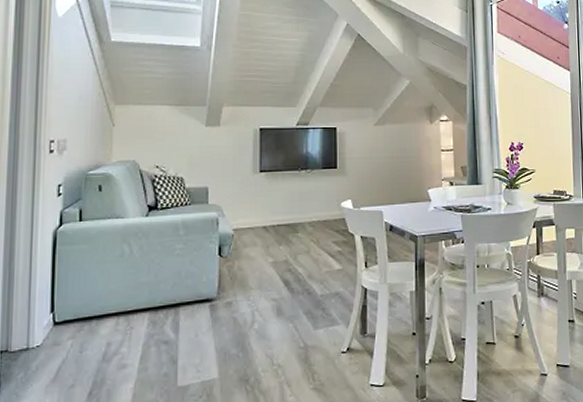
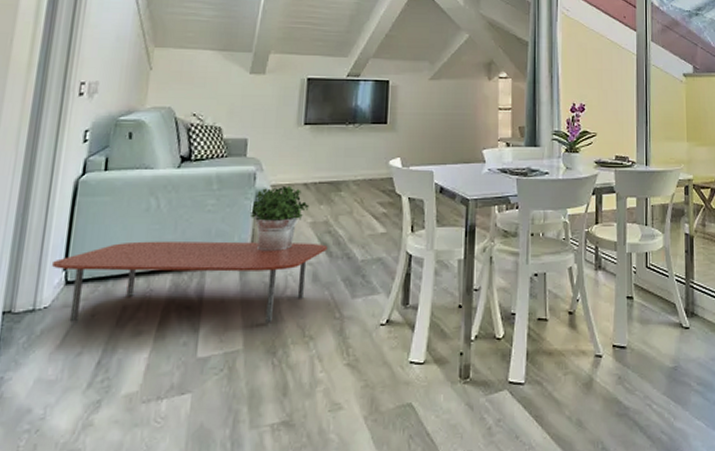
coffee table: none [40,280,289,359] -> present [52,240,328,324]
potted plant: none [216,229,270,290] -> present [251,185,309,251]

